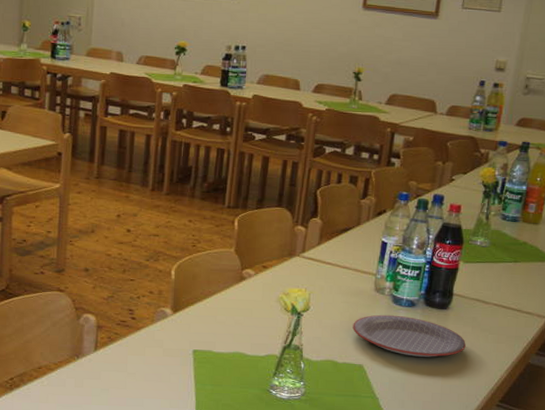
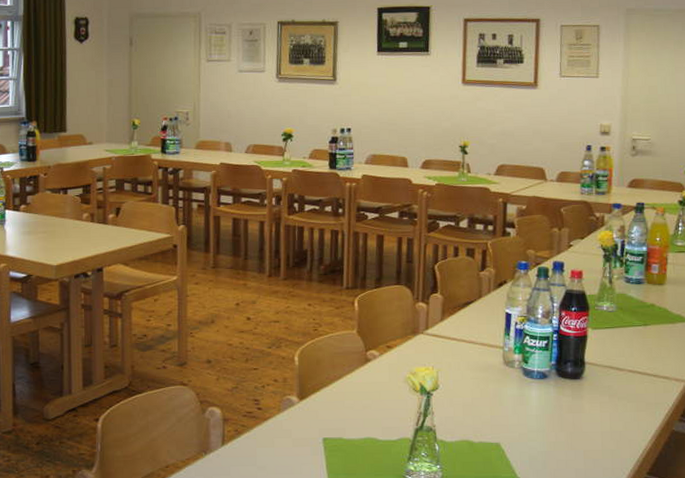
plate: present [353,314,466,357] -> none [485,388,605,431]

